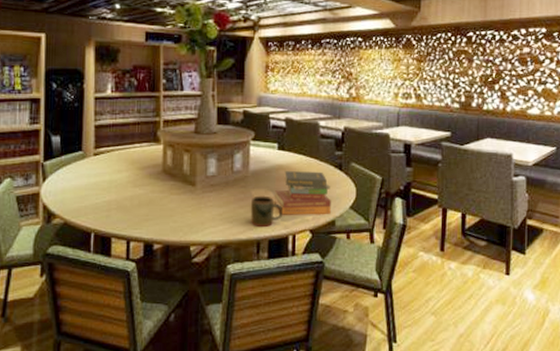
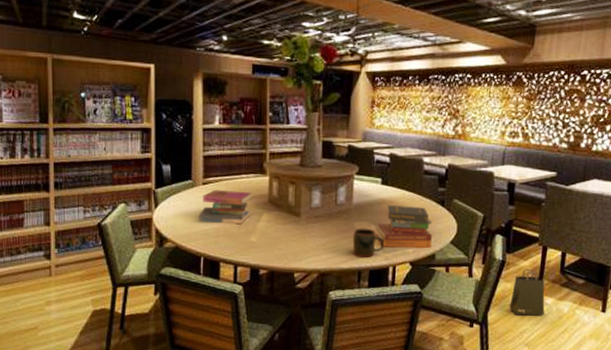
books: none [89,161,145,197] -> present [198,190,251,225]
shopping bag: none [413,231,449,282] -> present [509,268,545,316]

